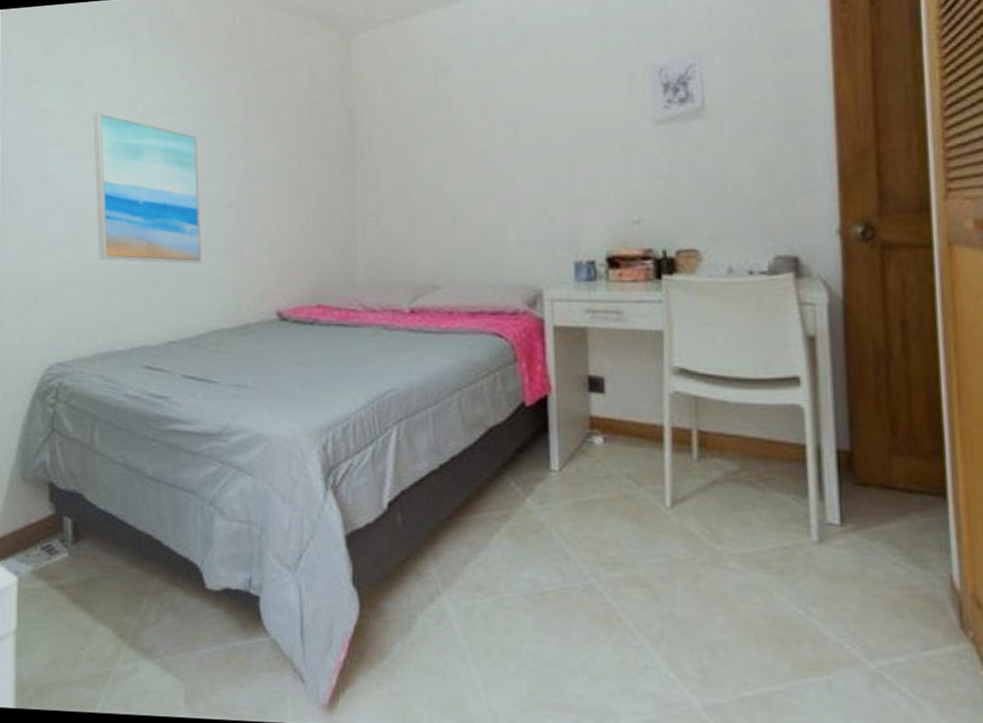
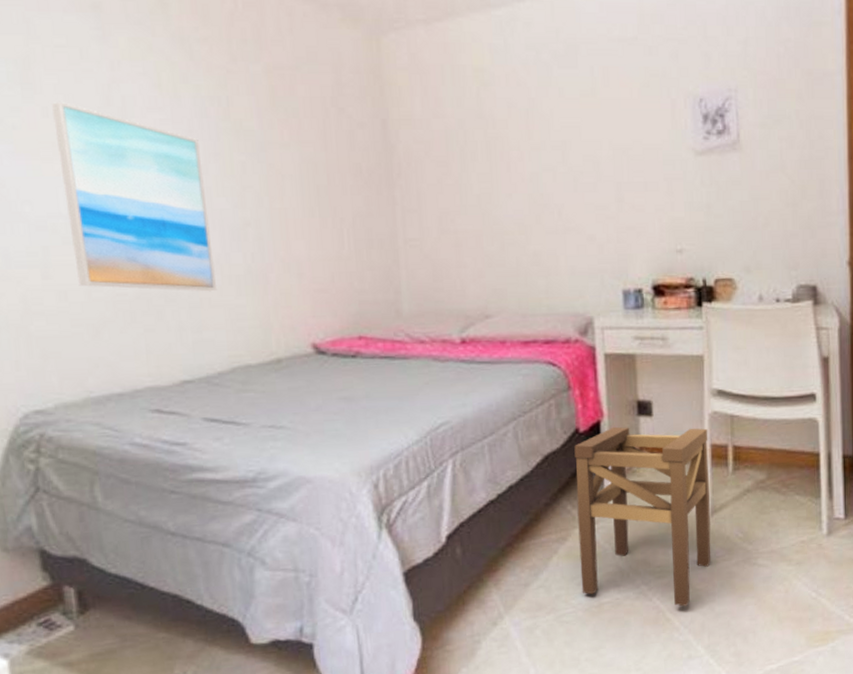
stool: none [519,402,672,607] -> present [574,426,711,607]

